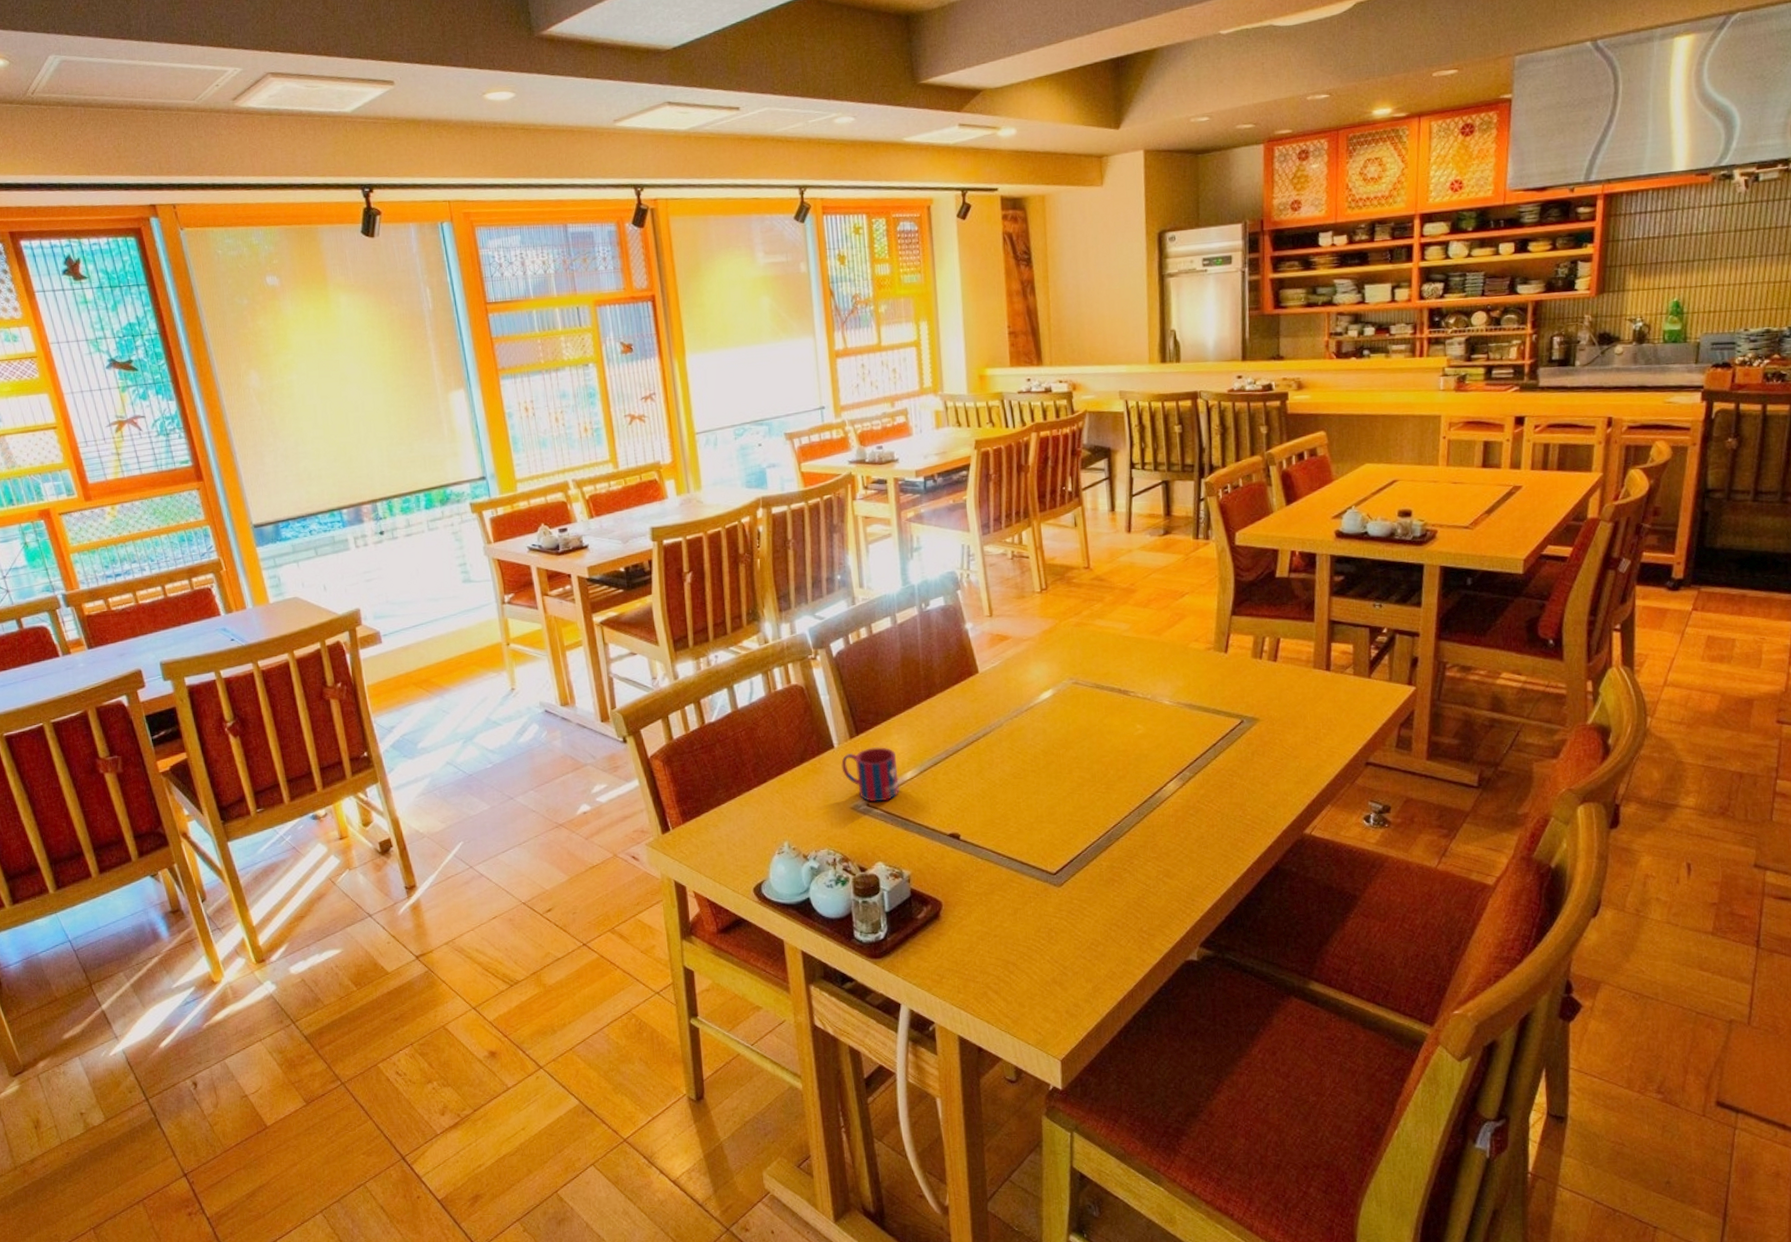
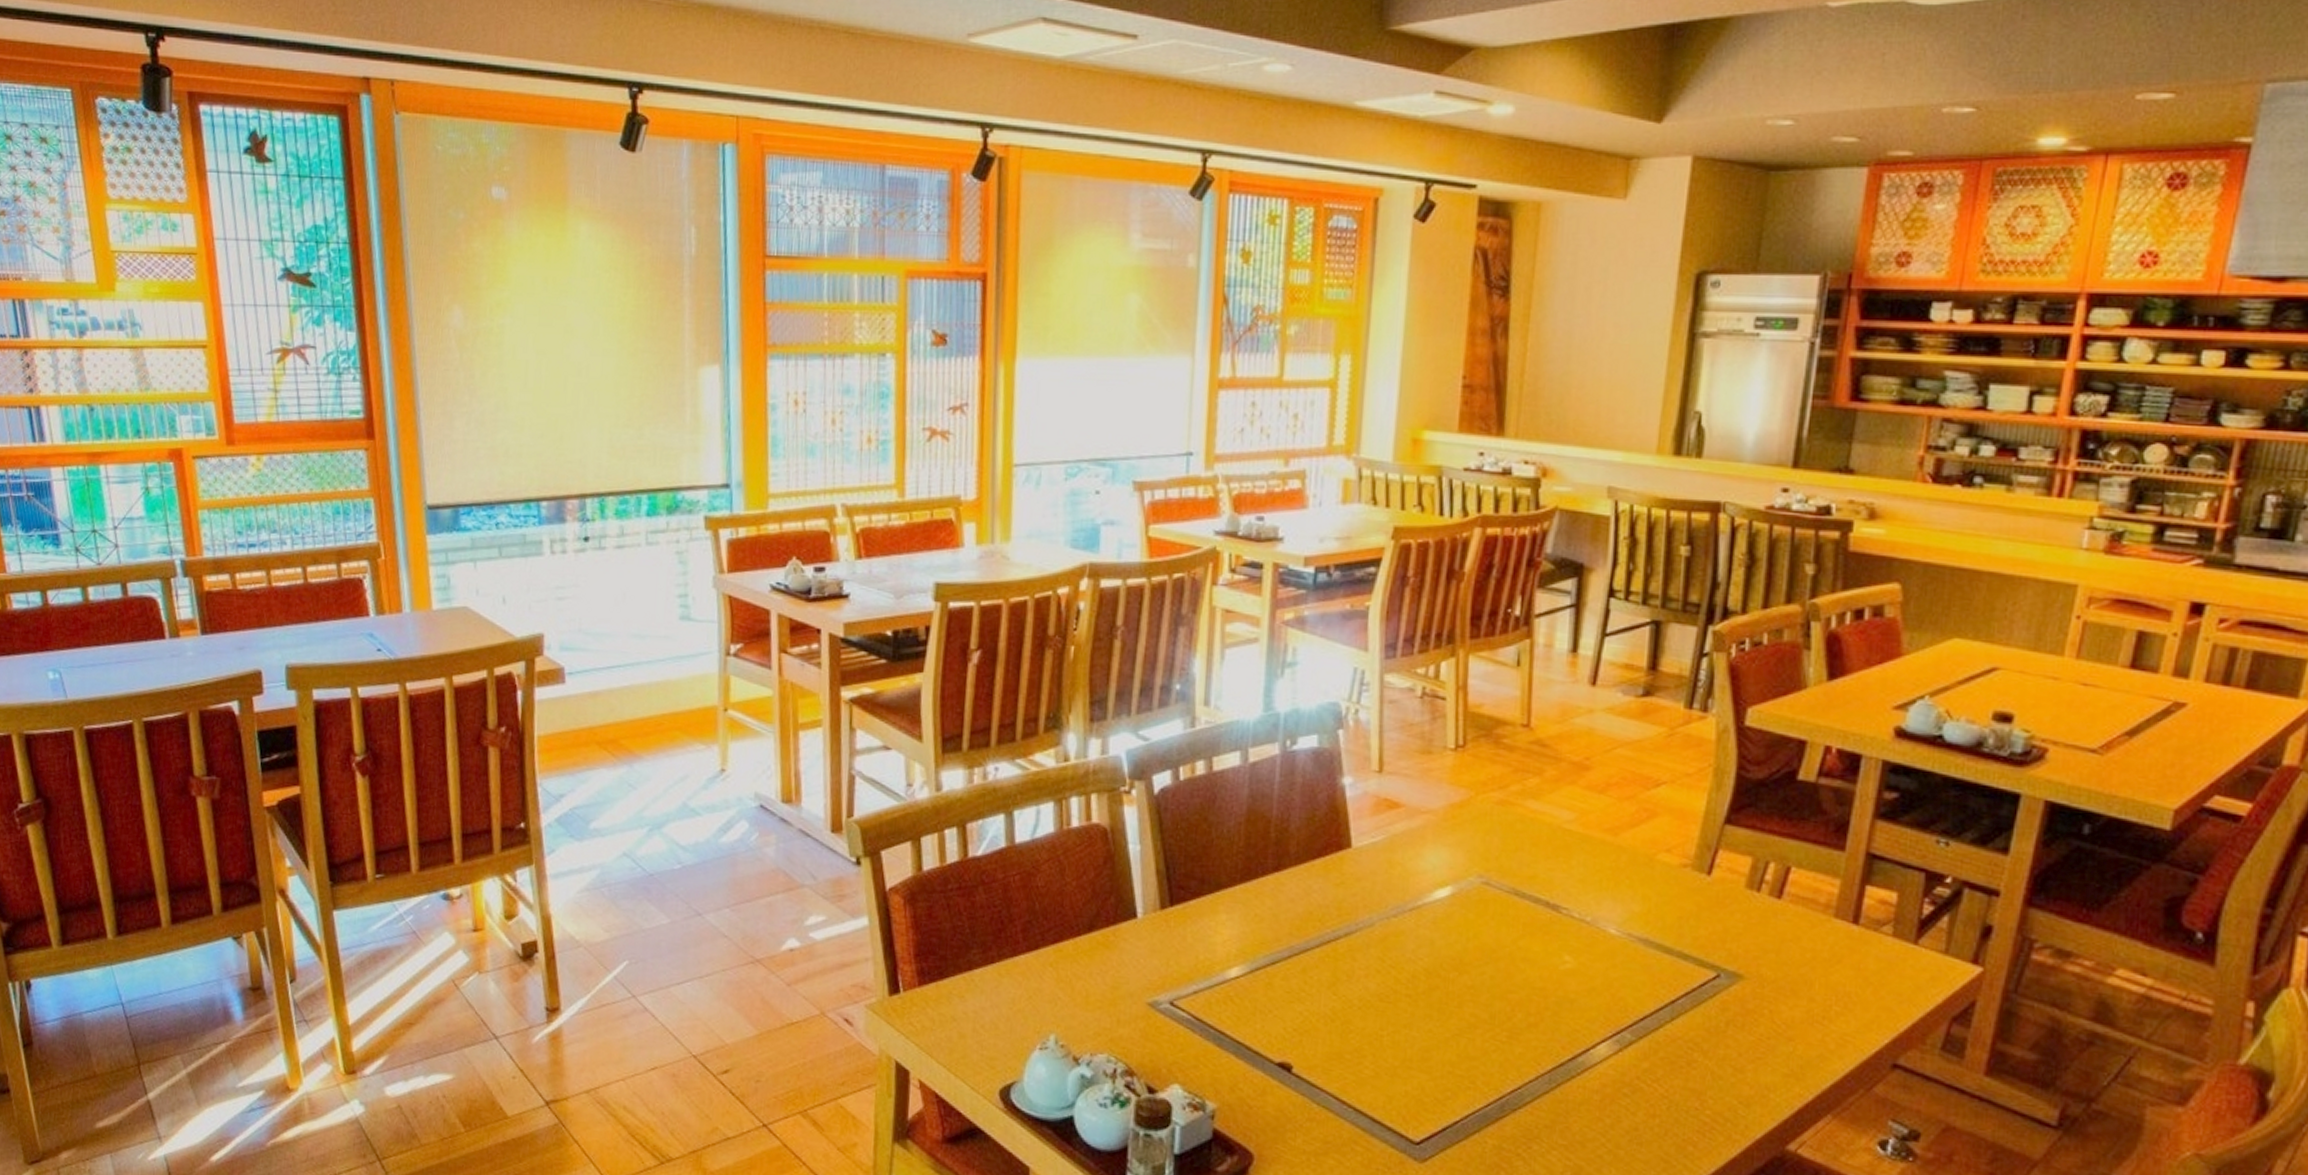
mug: present [841,747,899,802] -> none [1143,926,1220,1003]

